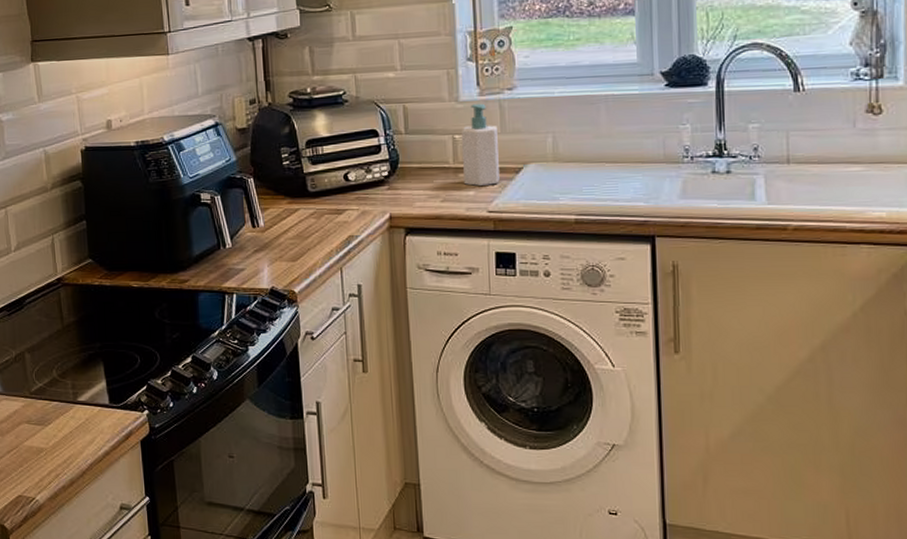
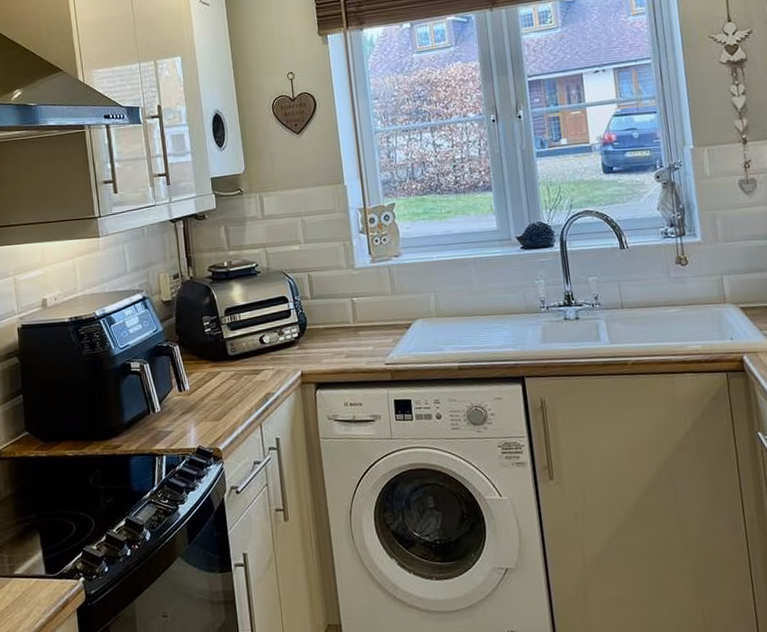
soap bottle: present [460,103,500,186] -> none [358,269,393,342]

